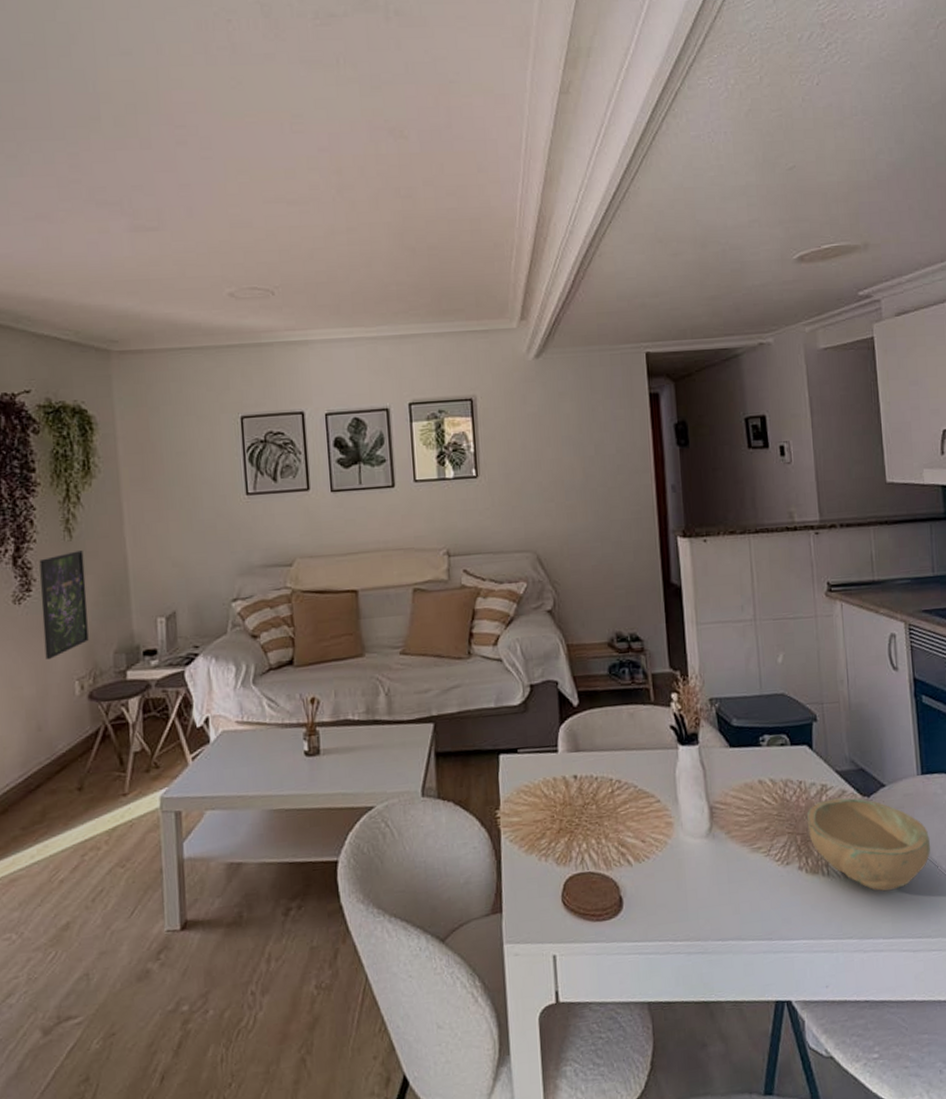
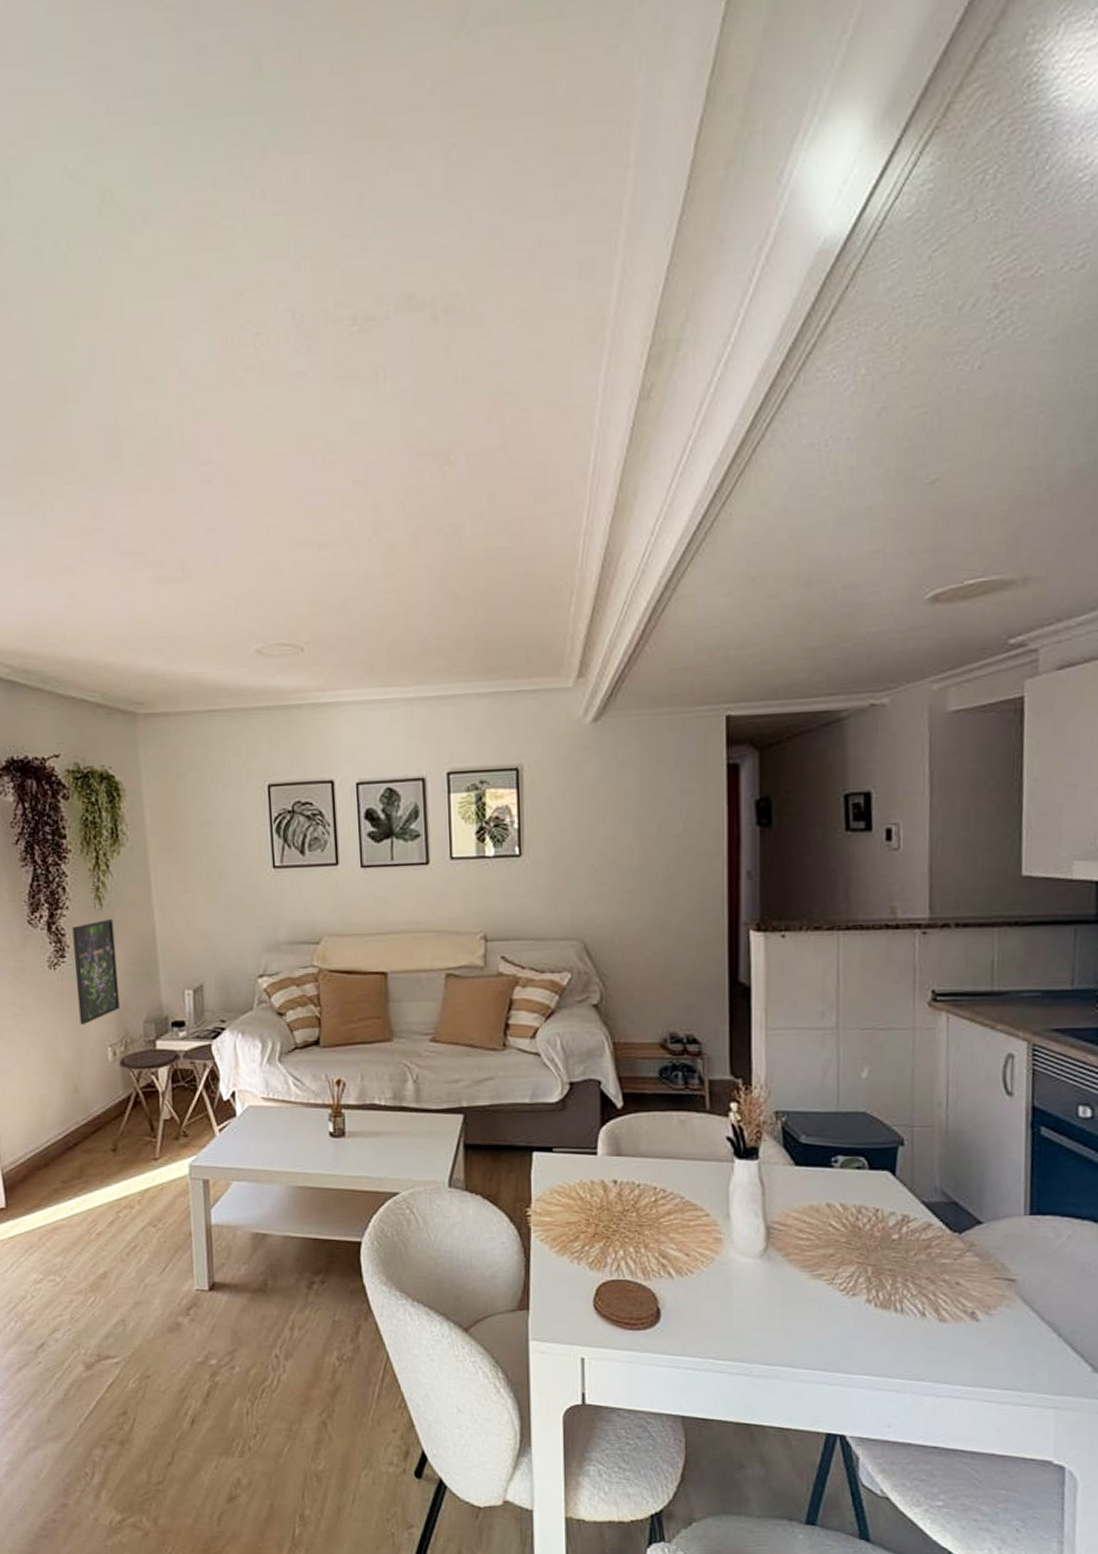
bowl: present [807,798,931,892] -> none [881,1232,1033,1336]

